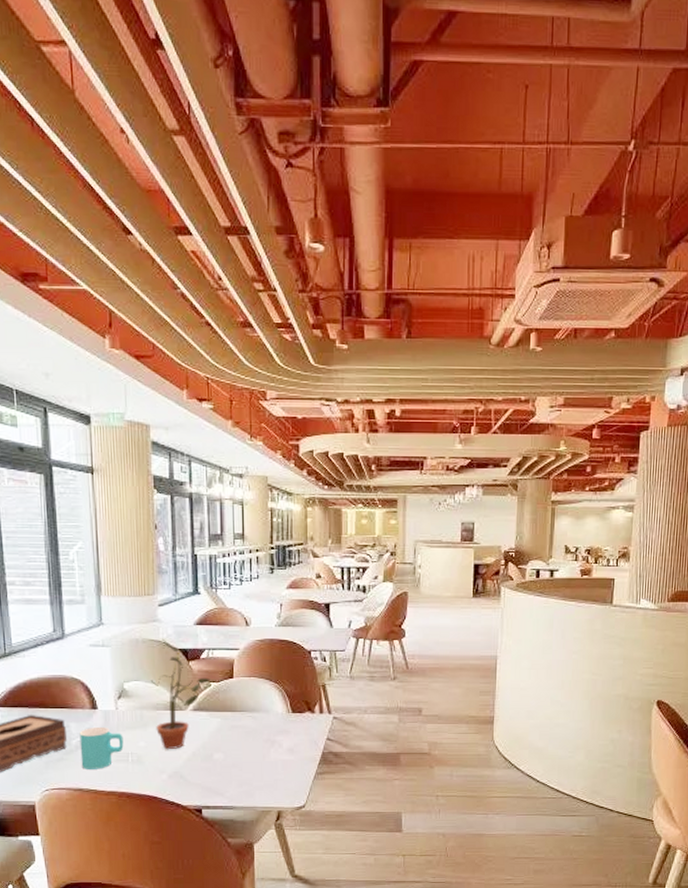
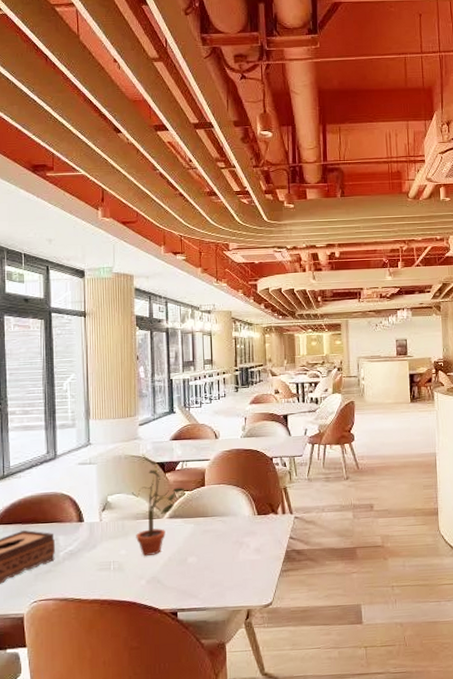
cup: present [79,726,124,769] -> none [67,538,107,580]

